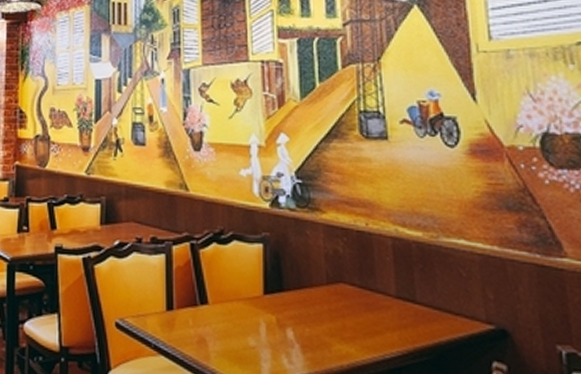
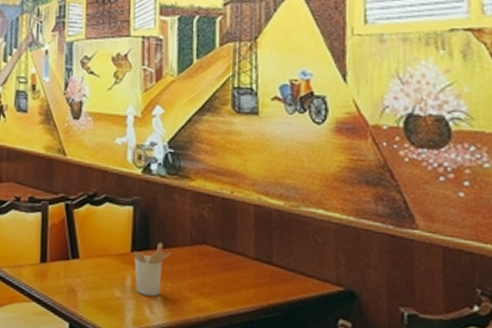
utensil holder: none [266,282,308,344] -> present [133,242,172,297]

